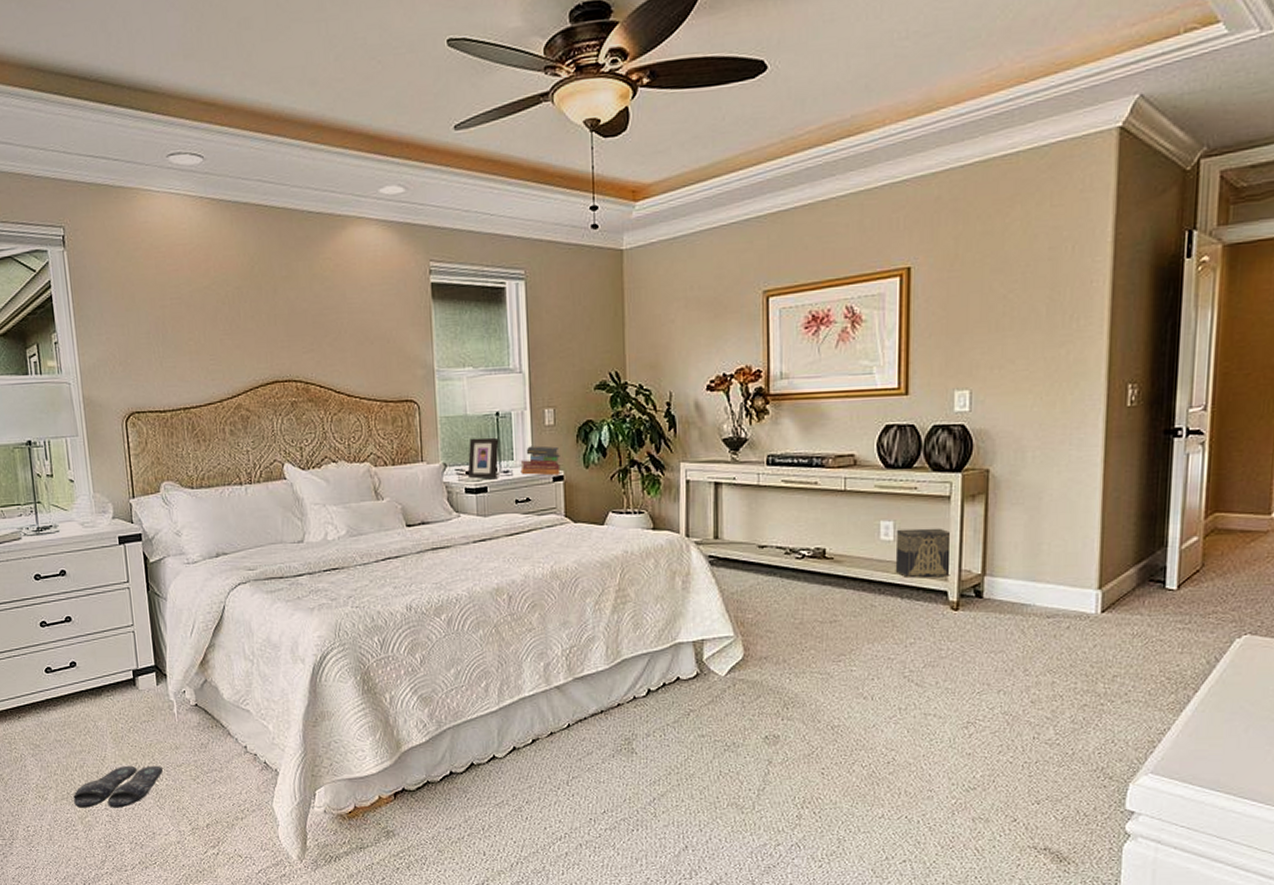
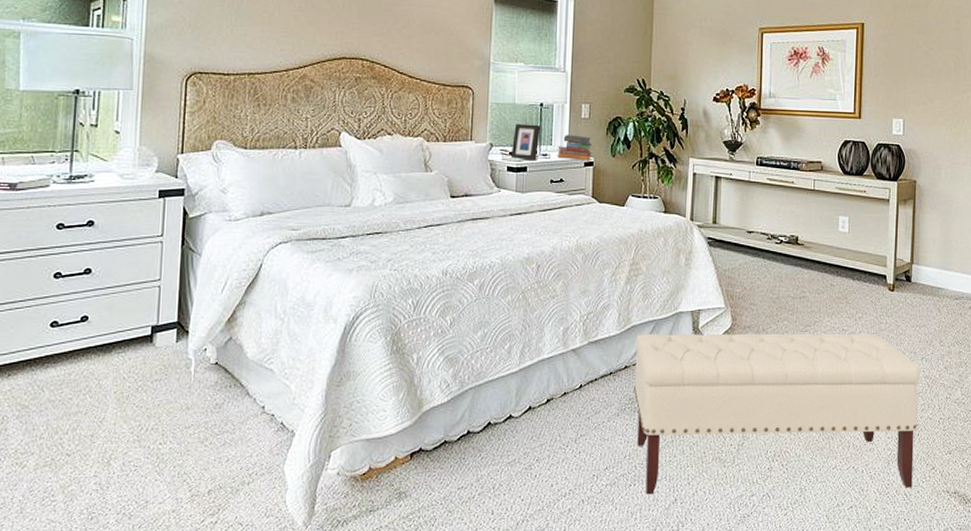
slippers: present [73,765,163,808] -> none [58,427,168,476]
bench: none [628,662,997,842] -> present [633,333,921,495]
decorative box: present [895,528,950,579] -> none [849,223,888,264]

